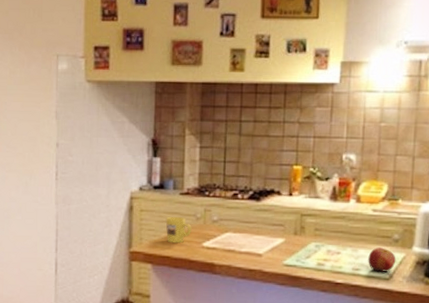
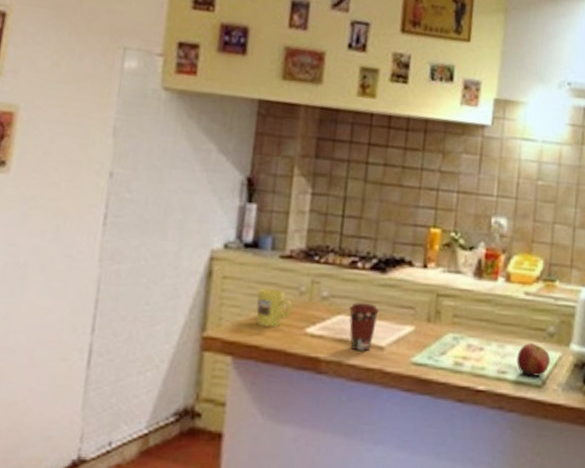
coffee cup: none [234,223,257,258] -> present [349,302,379,352]

